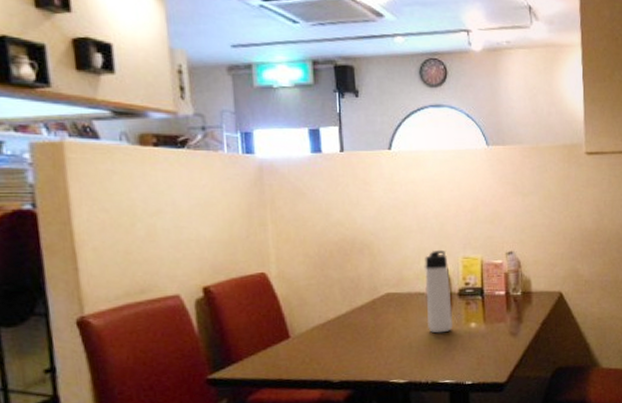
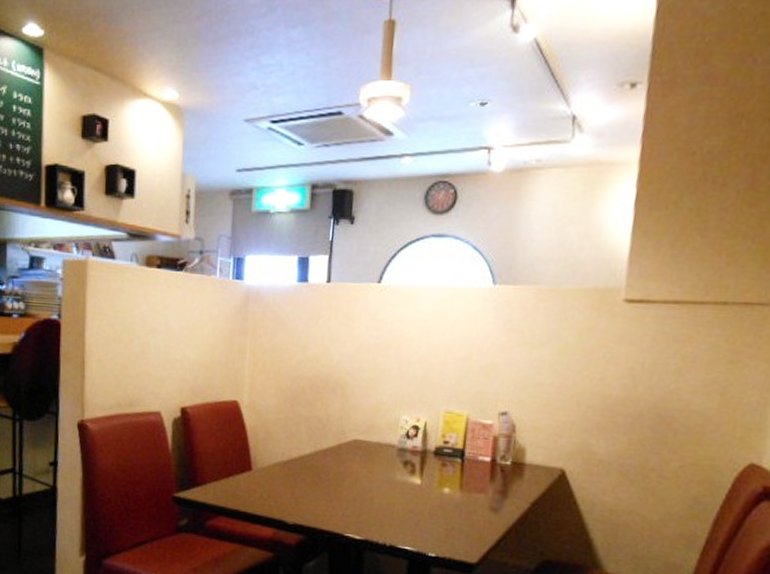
thermos bottle: present [424,249,452,333] -> none [393,399,428,493]

